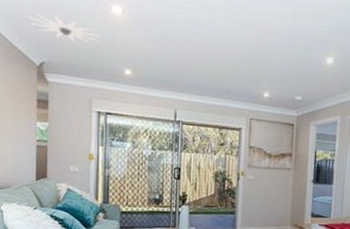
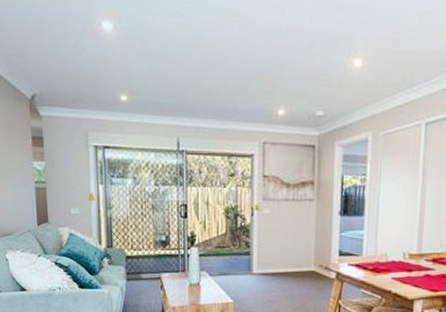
ceiling light: present [25,13,99,44] -> none [12,39,91,69]

